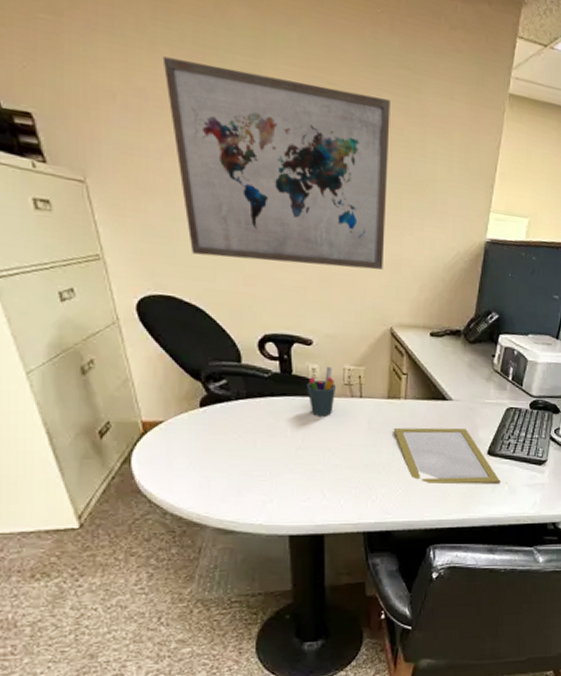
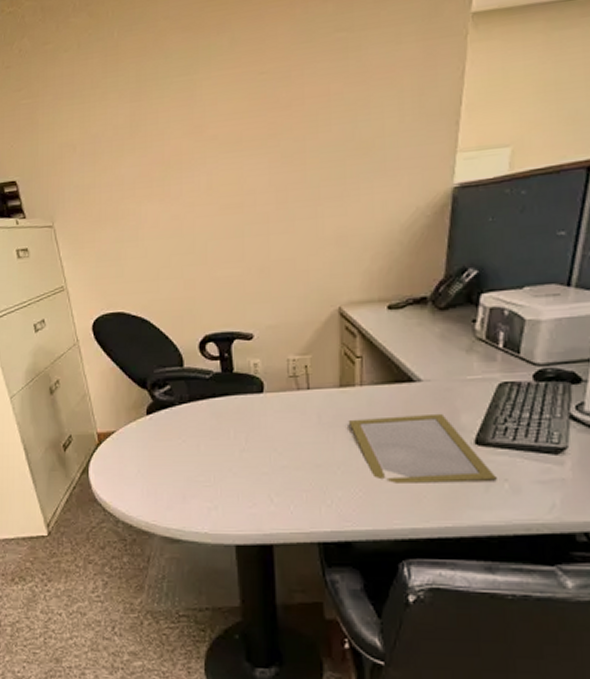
wall art: present [162,56,390,270] -> none [111,68,328,269]
pen holder: present [307,366,335,416] -> none [249,359,280,414]

